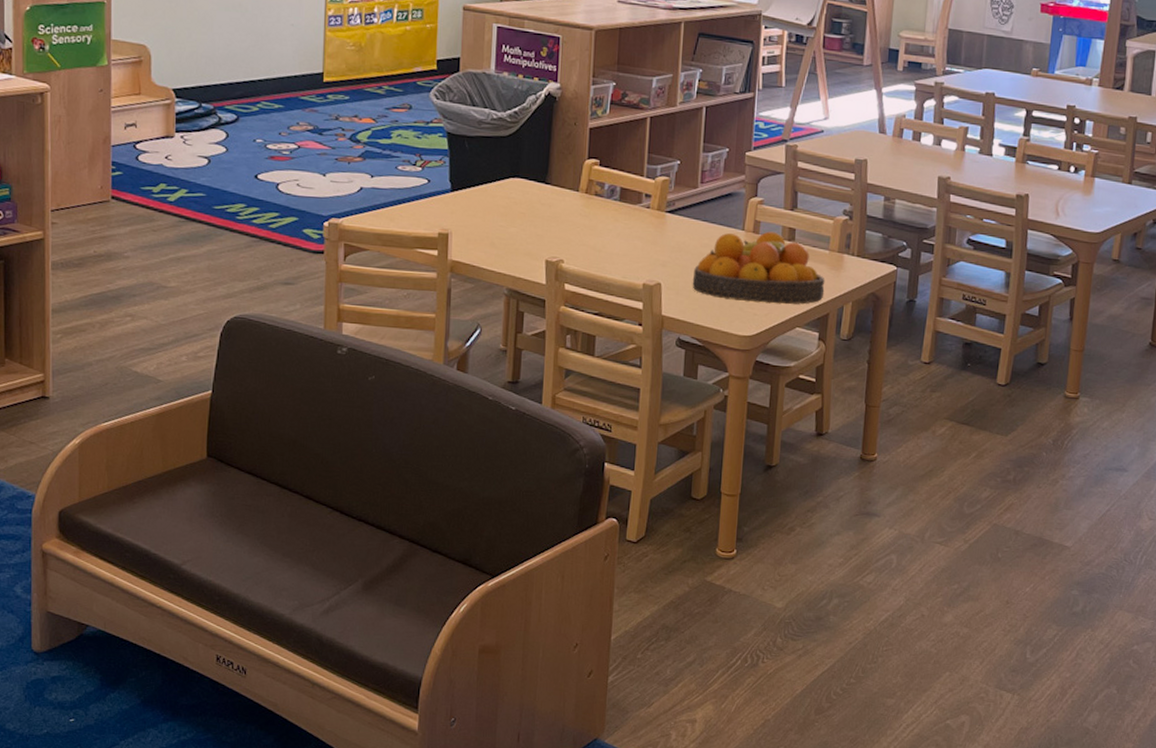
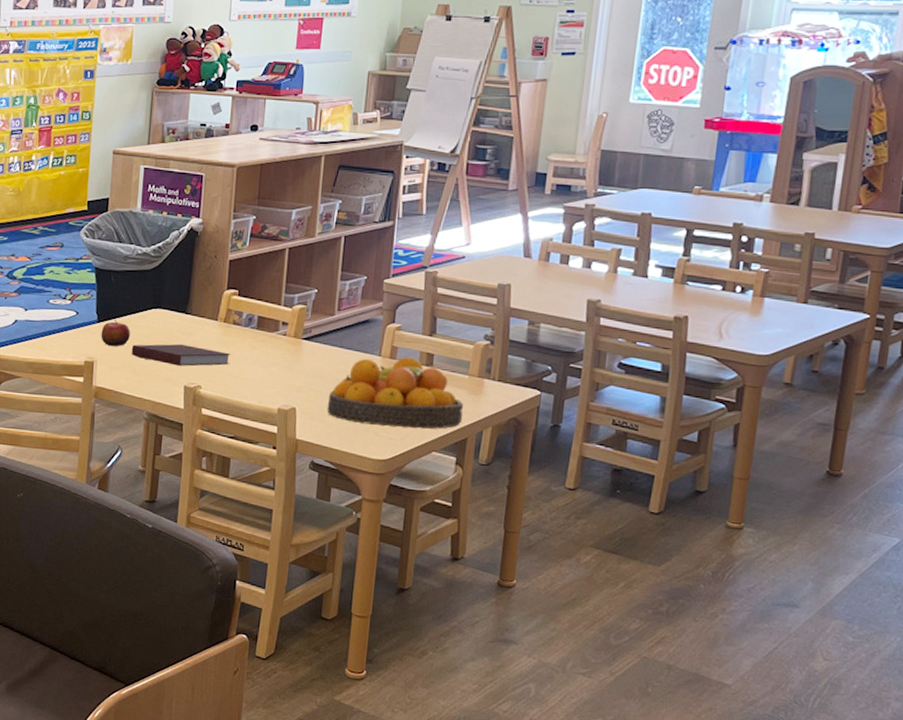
apple: none [455,189,487,218] -> present [101,320,130,347]
notebook: none [488,215,593,240] -> present [131,344,231,366]

